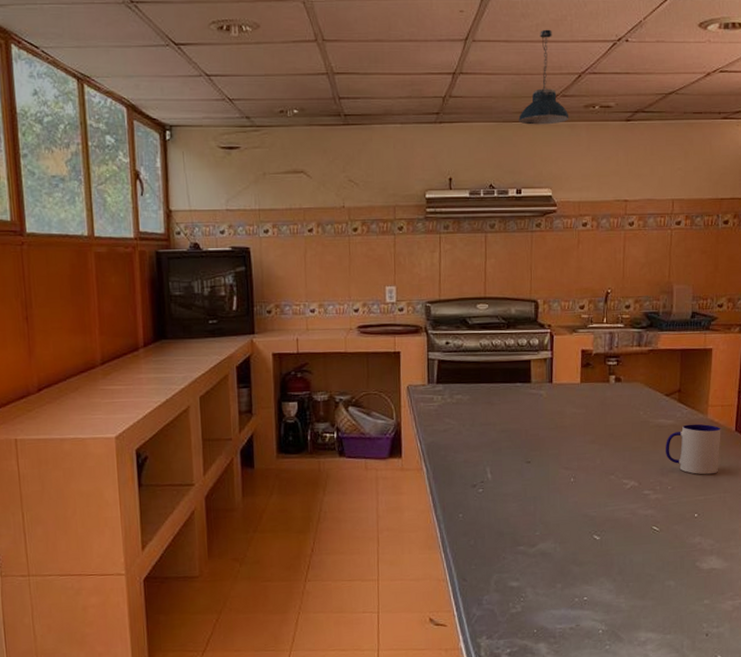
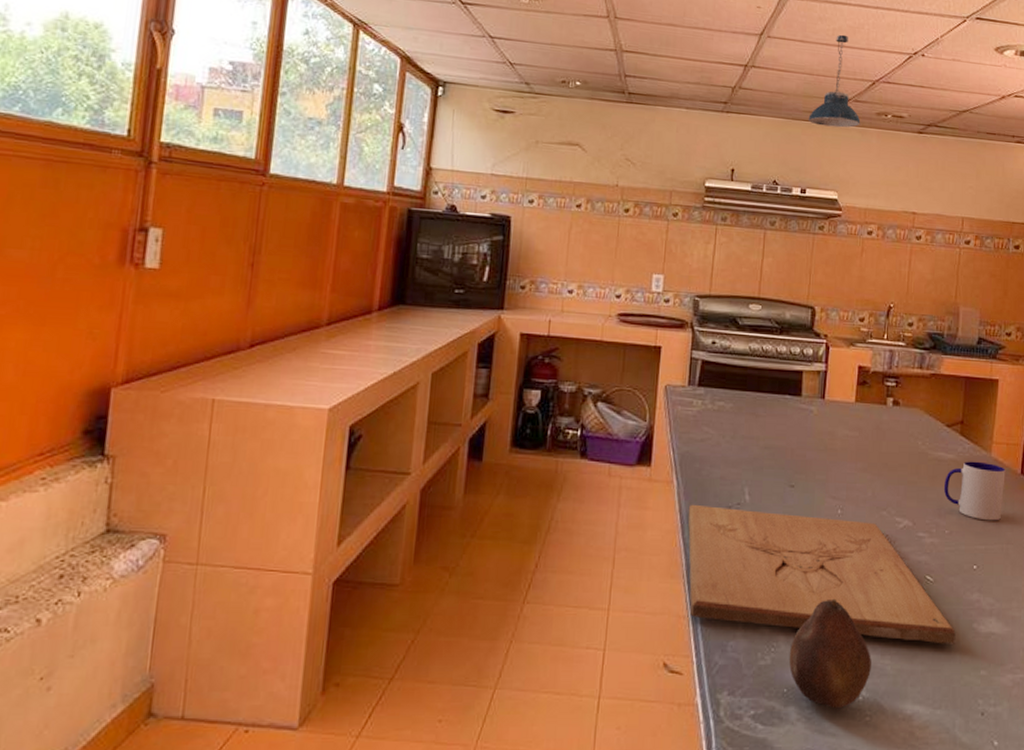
cutting board: none [438,486,681,582] -> present [687,504,956,644]
fruit: none [536,553,608,642] -> present [789,598,871,709]

